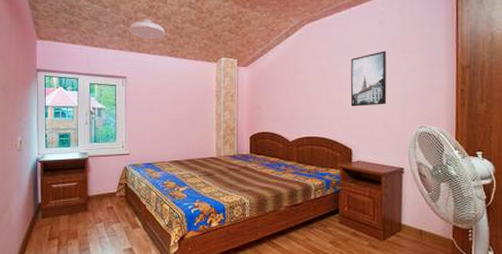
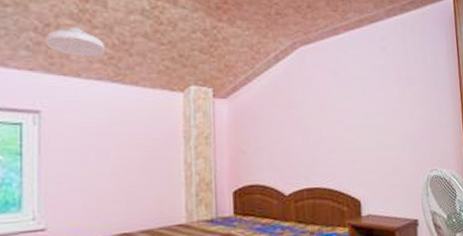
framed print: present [350,51,387,107] -> none [353,82,395,149]

